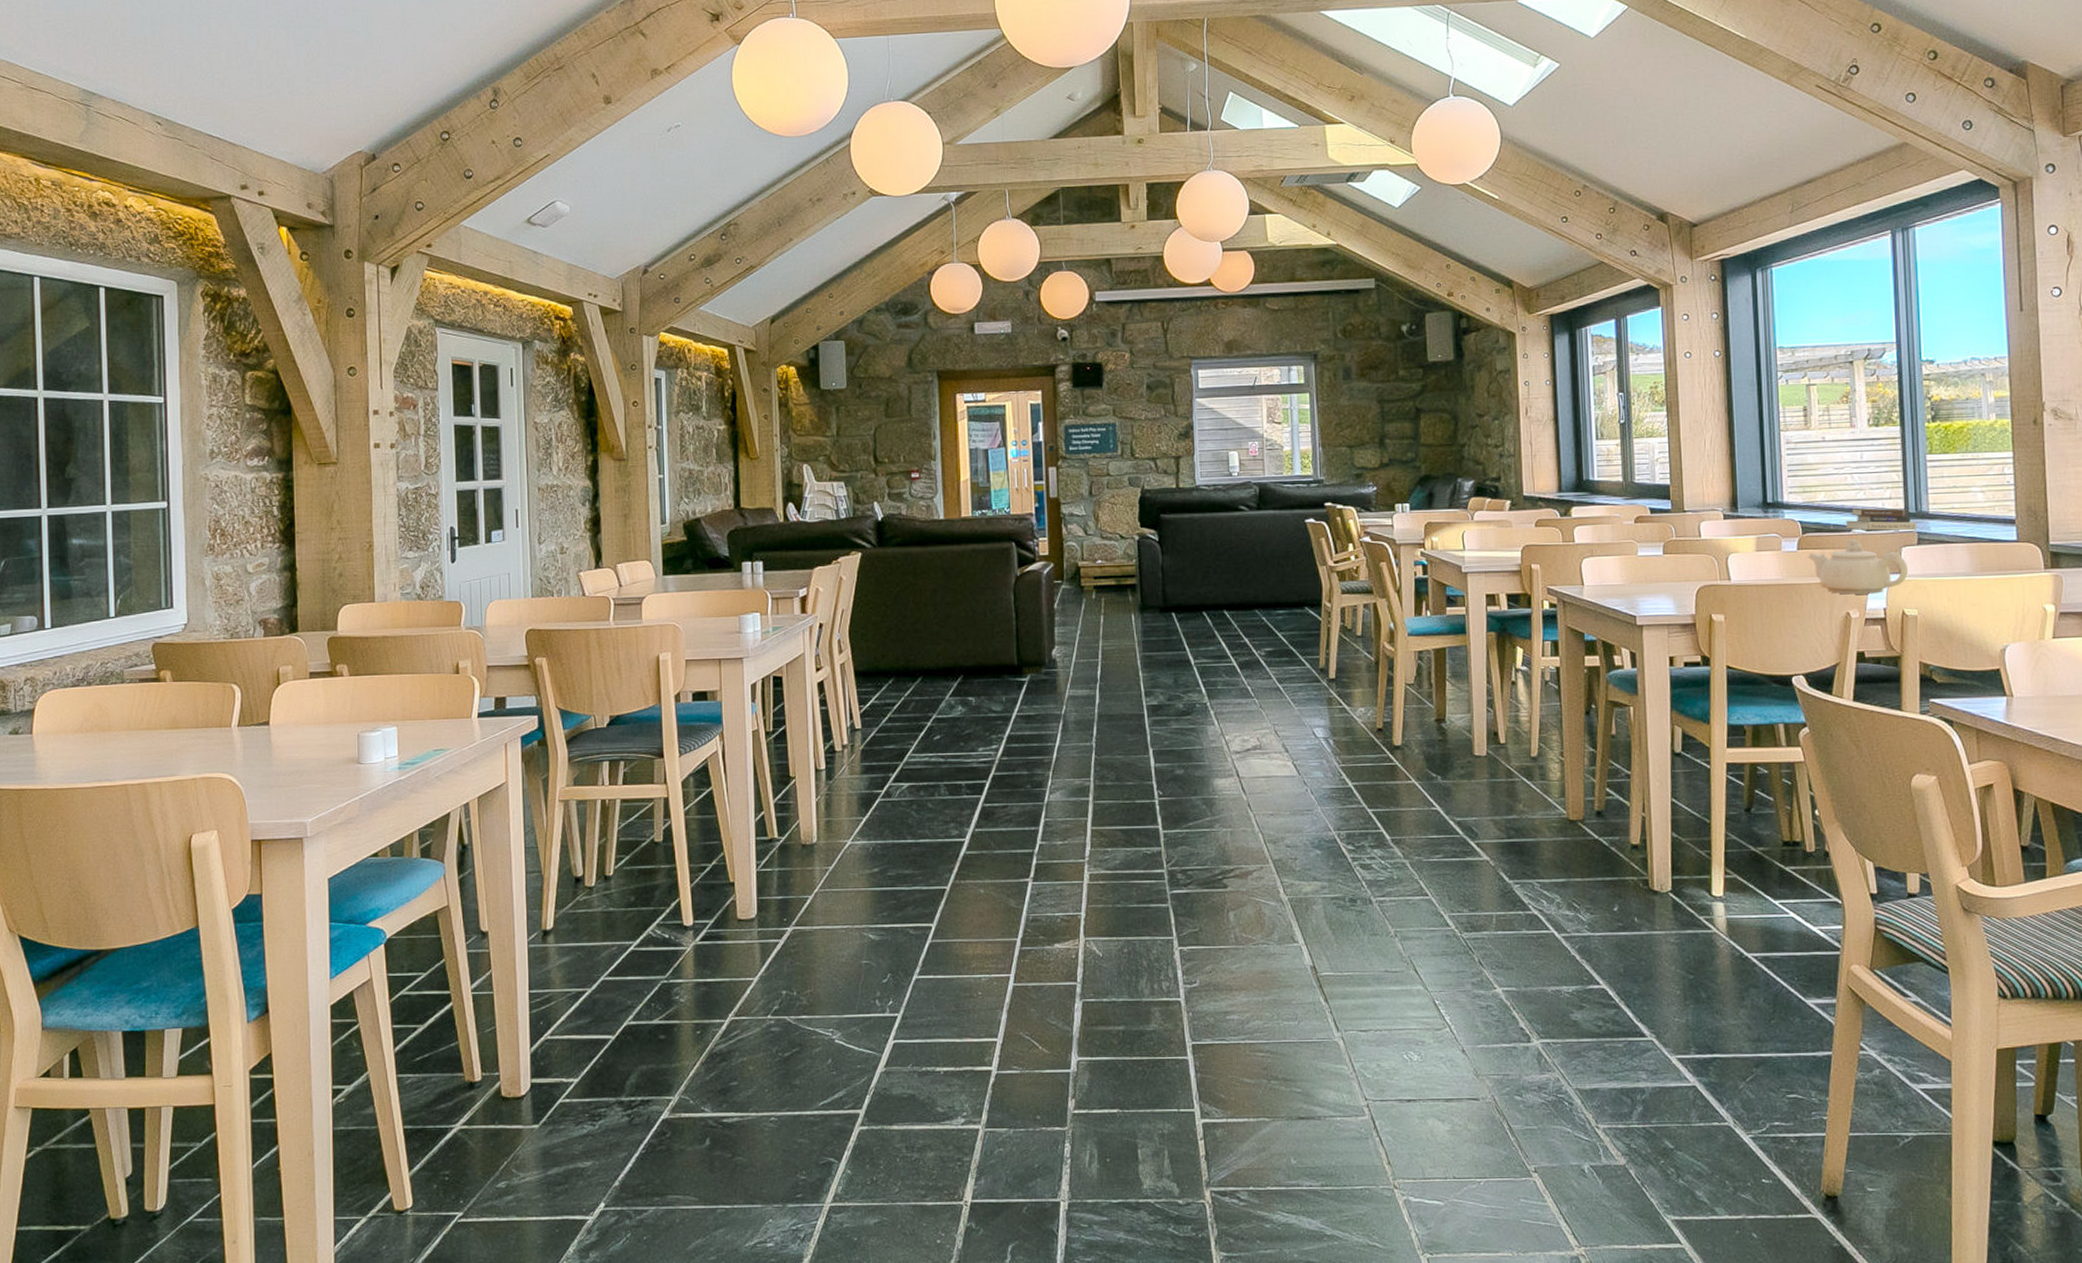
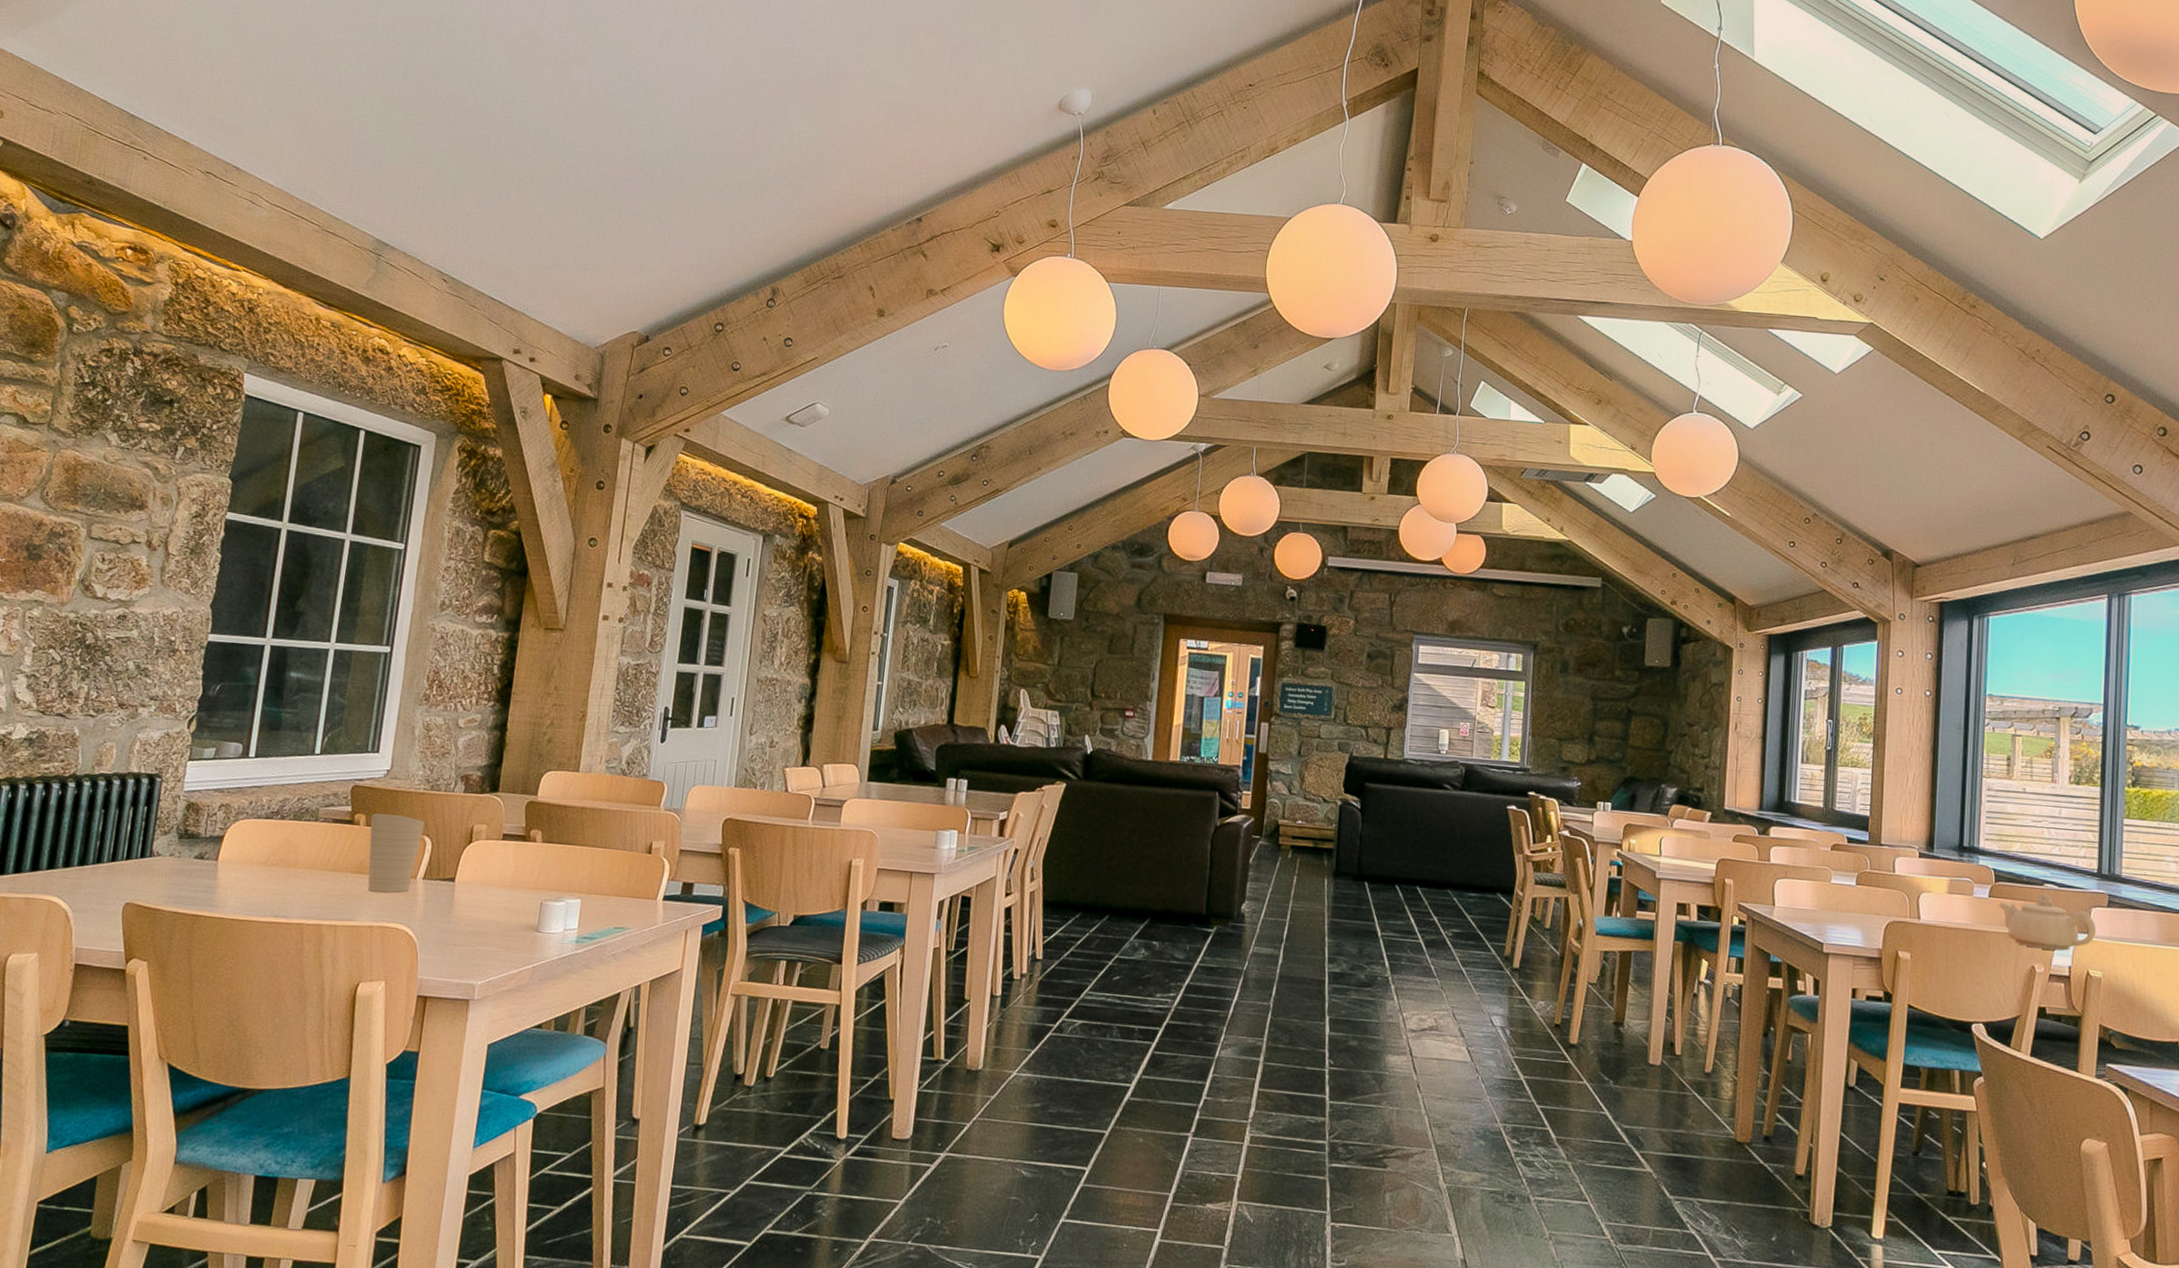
cup: none [175,667,231,745] -> present [367,813,426,893]
books: present [1845,508,1917,531] -> none [2038,863,2109,893]

